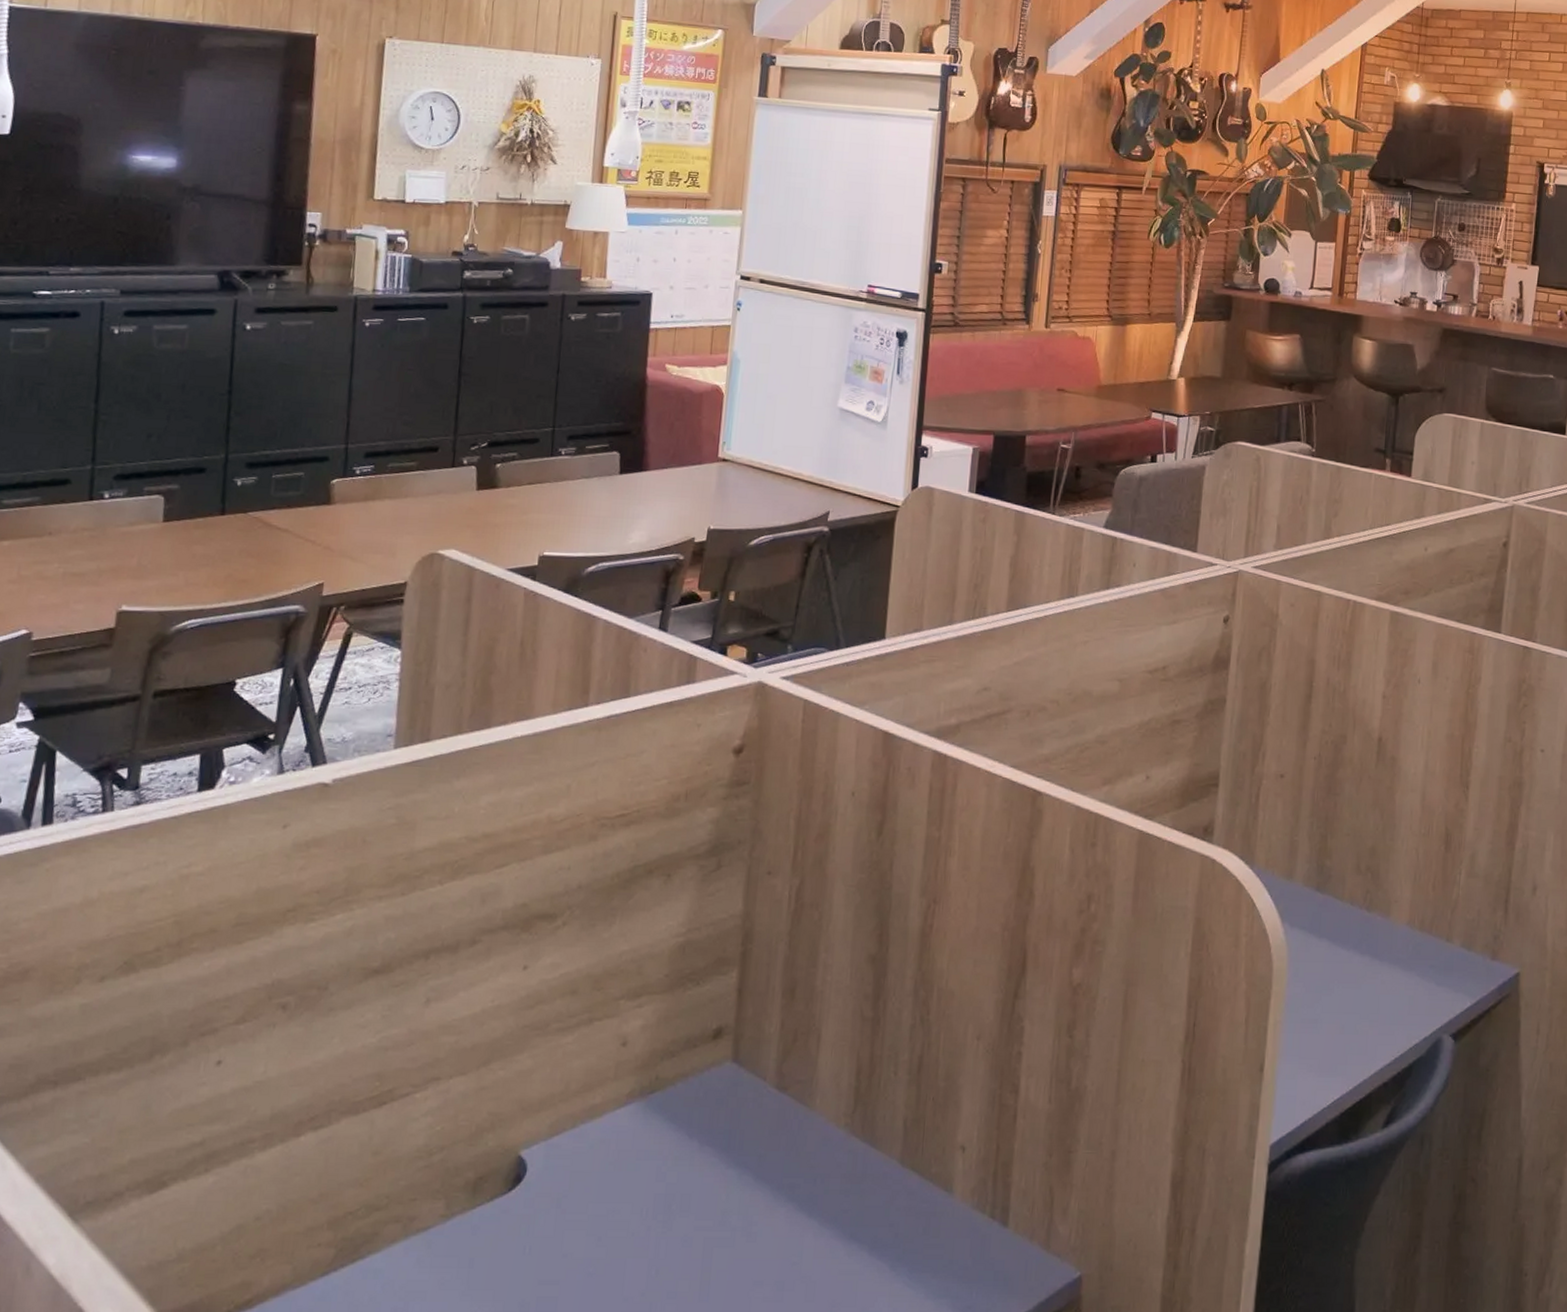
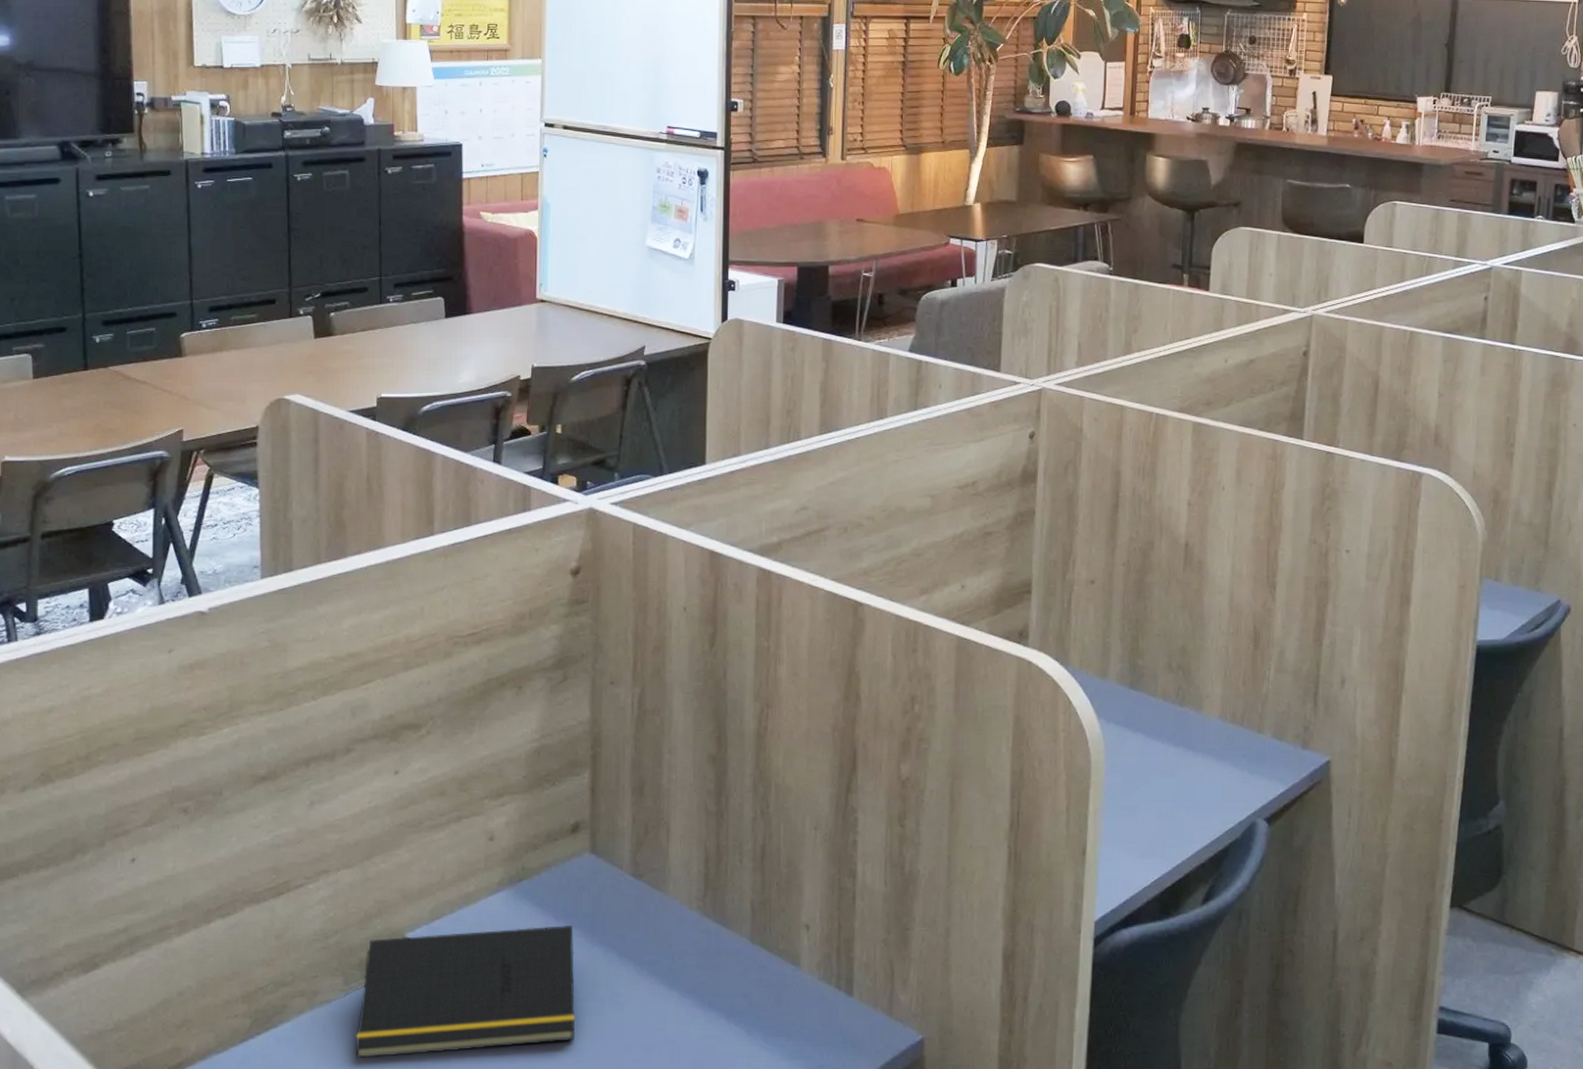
notepad: none [451,1144,707,1296] -> present [355,926,576,1059]

